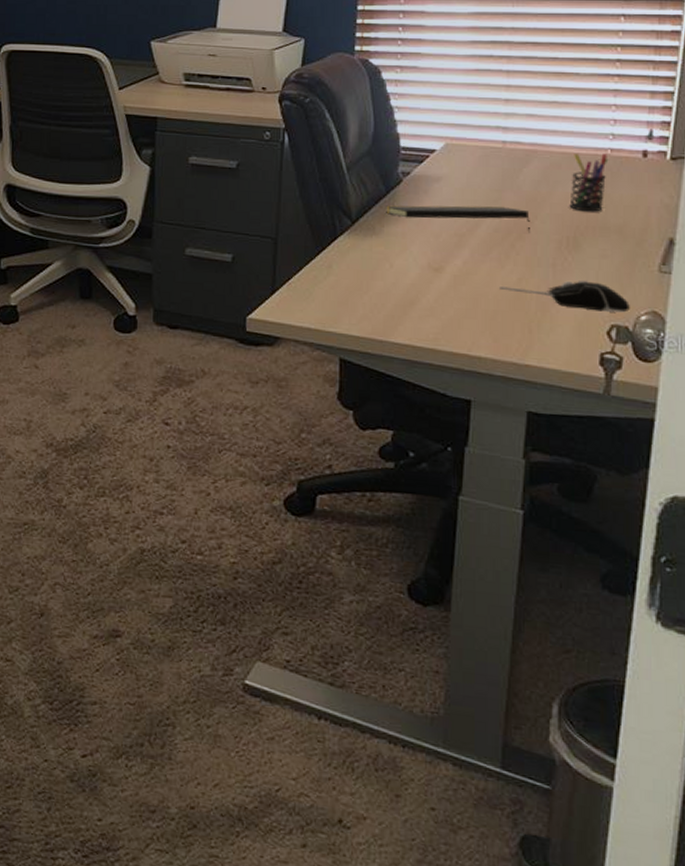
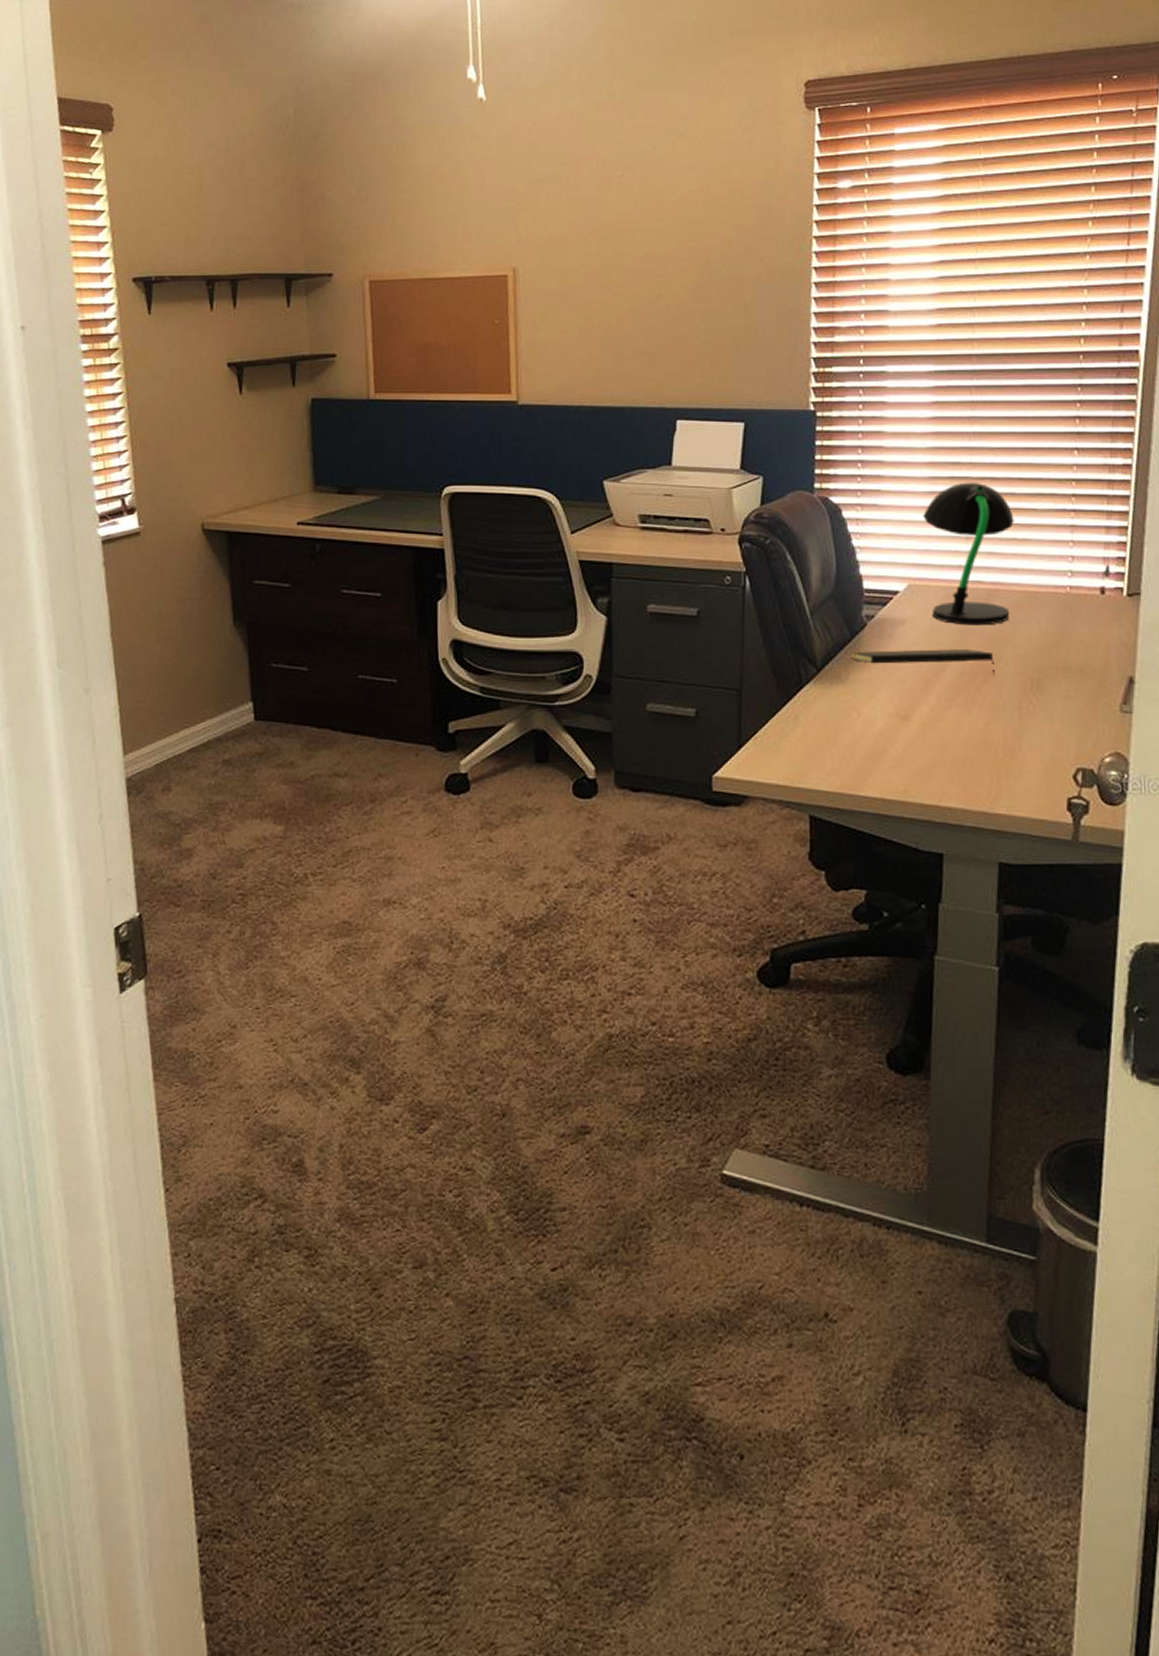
desk lamp: none [463,46,556,185] -> present [923,482,1014,626]
computer mouse: present [498,280,630,313] -> none [966,722,1094,755]
pen holder: present [569,153,609,212] -> none [1032,591,1068,652]

